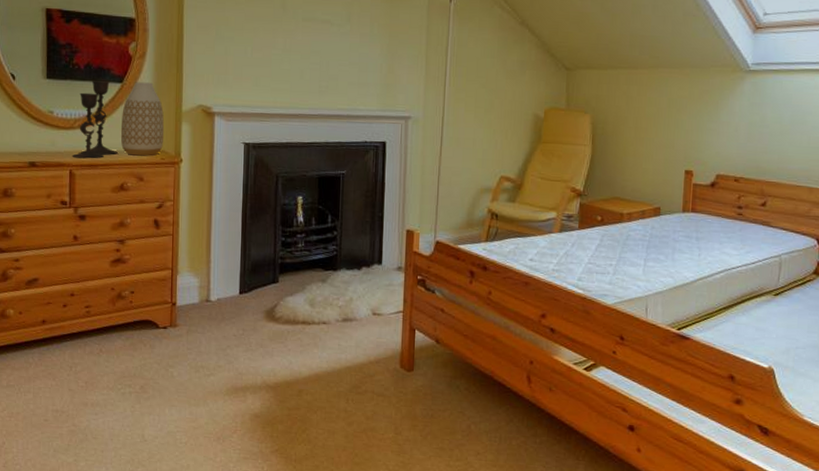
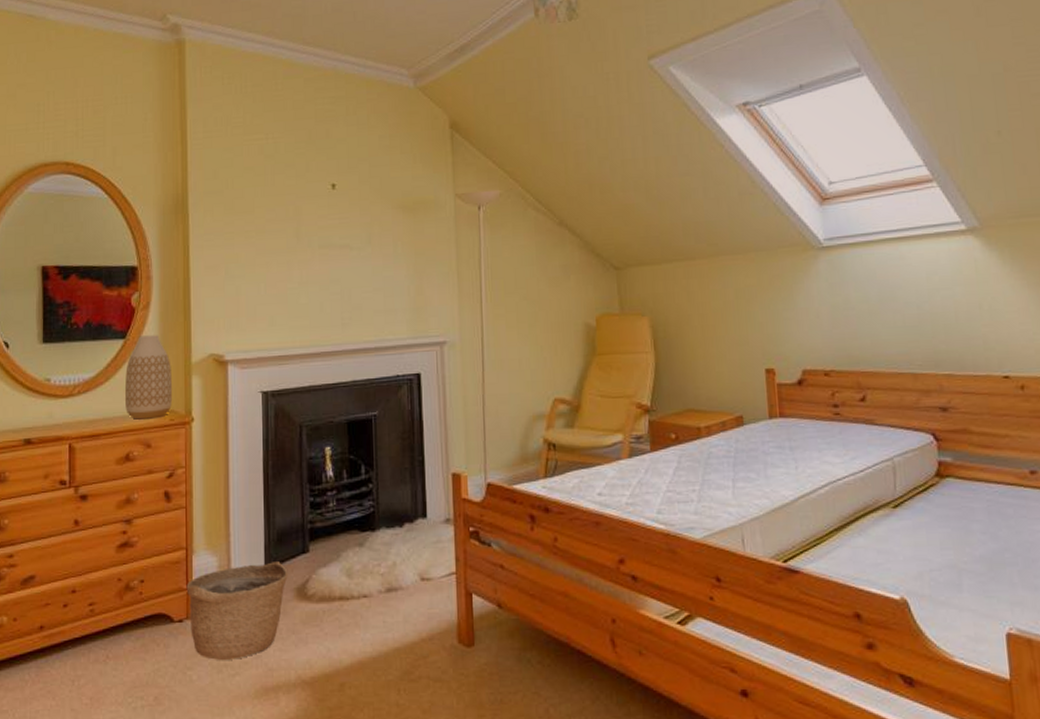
candlestick: present [73,80,118,159] -> none [72,338,122,429]
basket: none [171,287,259,363] -> present [186,562,288,661]

